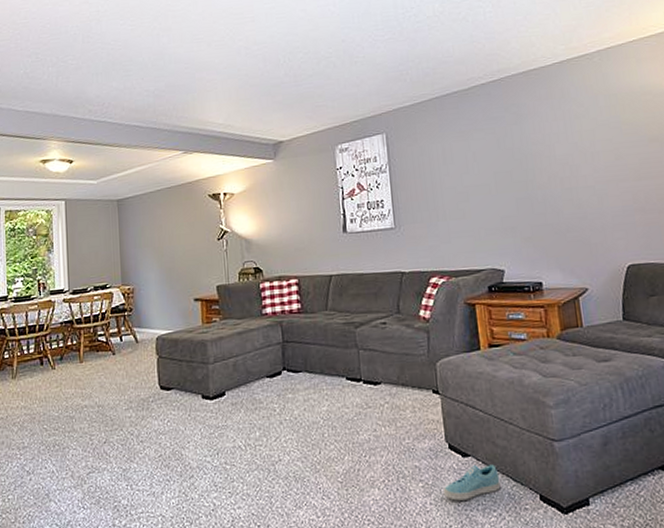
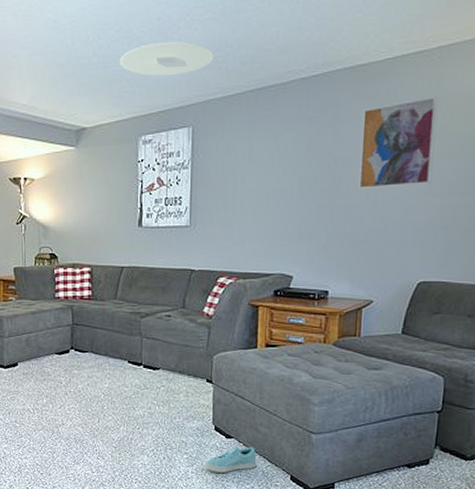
ceiling light: none [310,59,398,91] -> present [119,41,214,77]
wall art: none [541,92,618,180] -> present [359,96,438,190]

